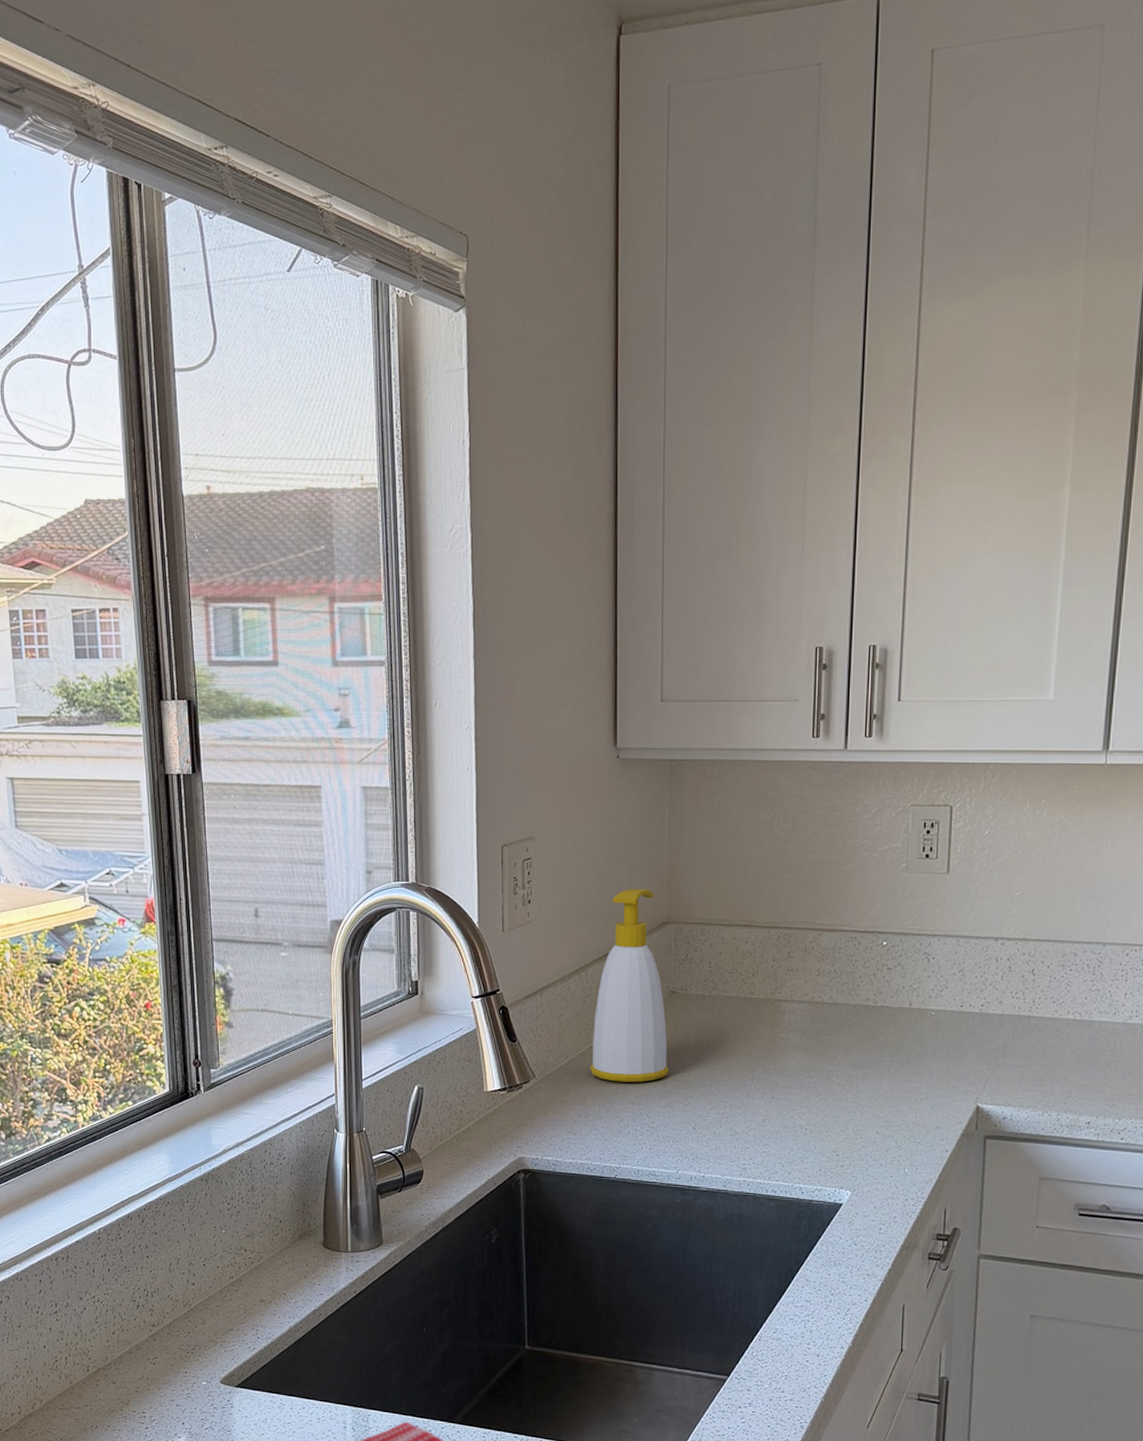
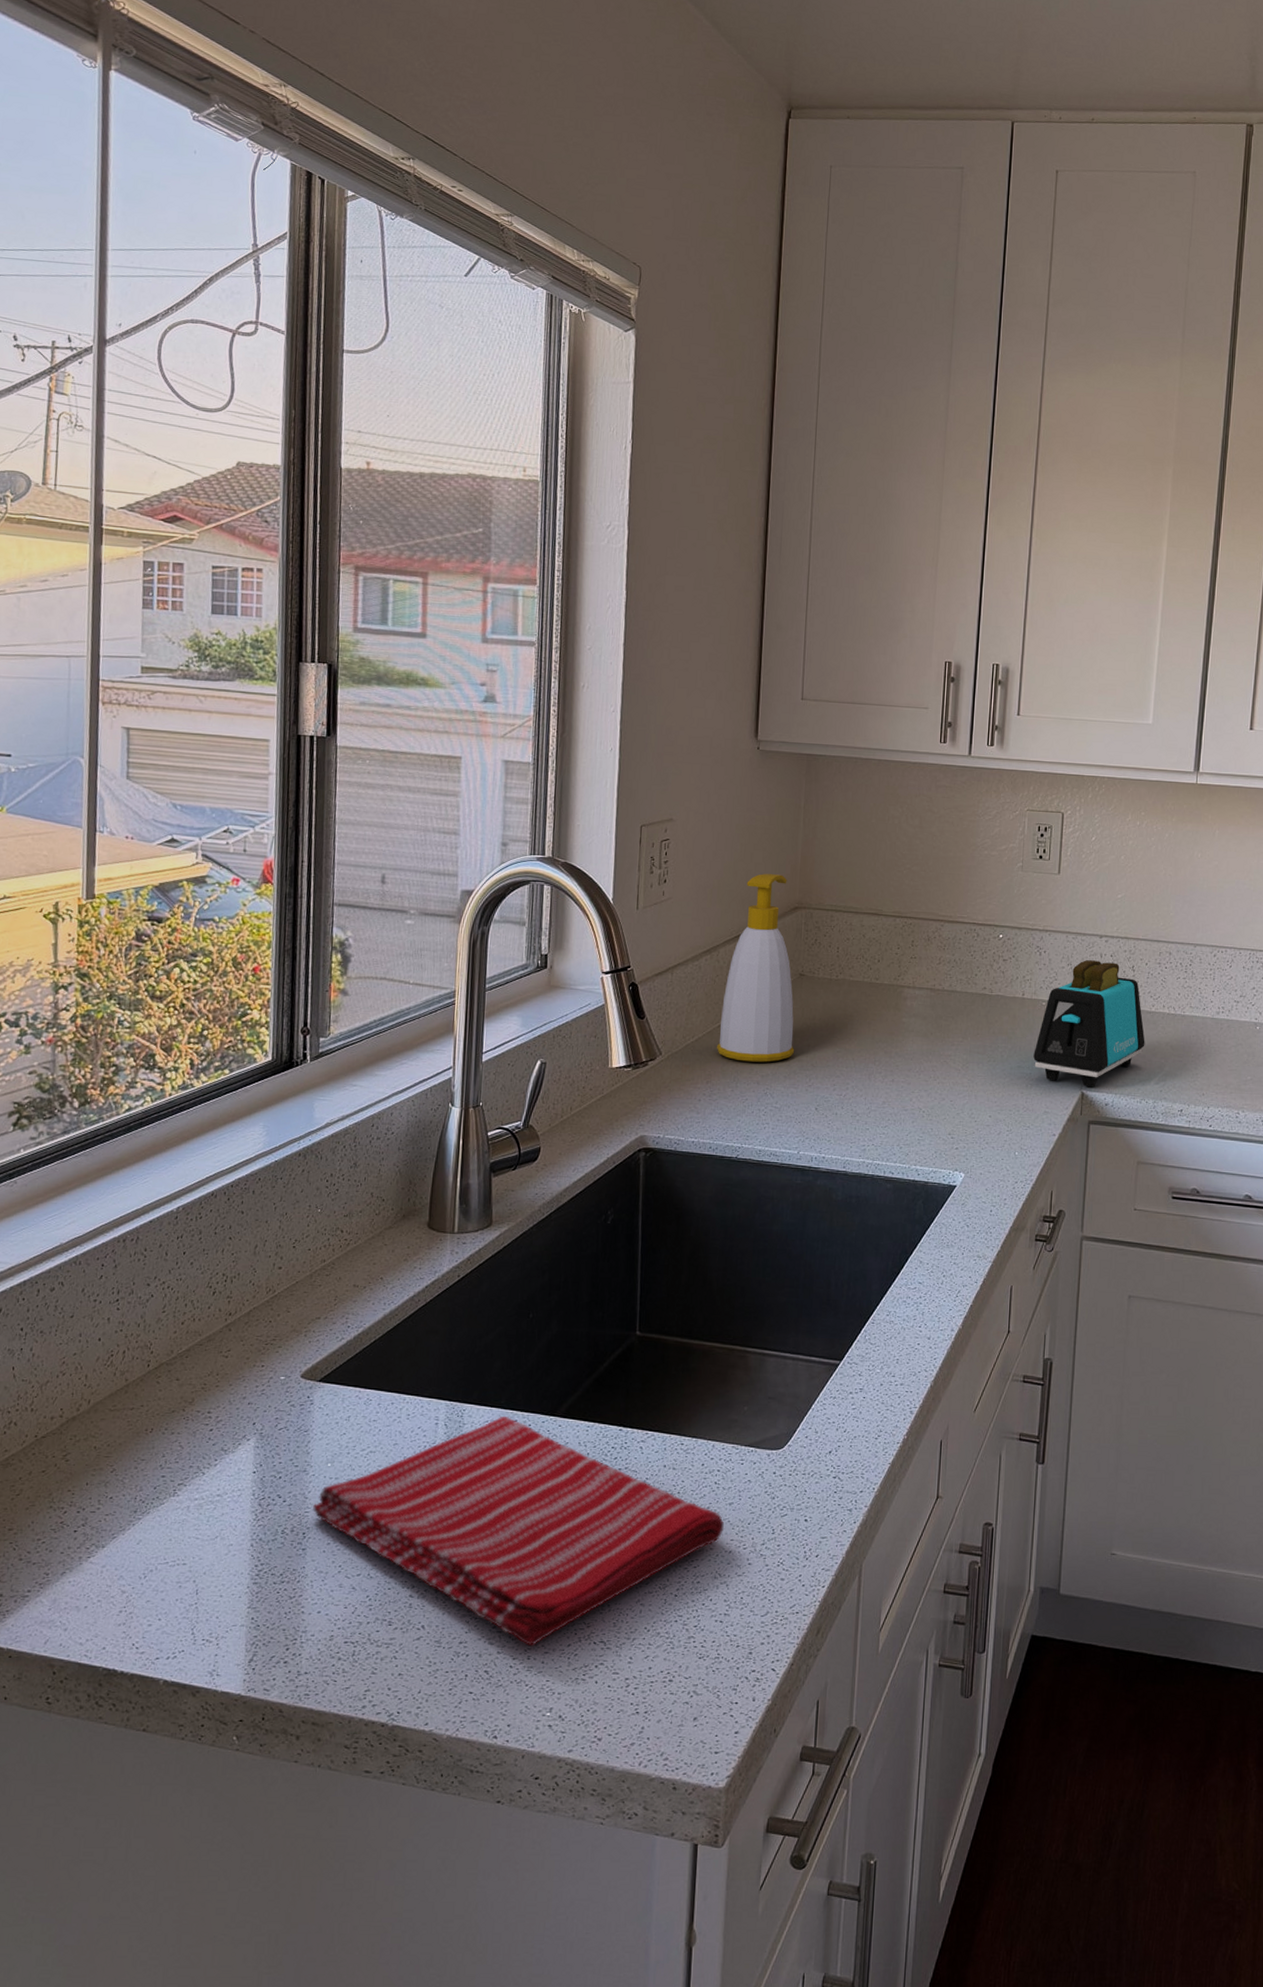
toaster: none [923,965,1048,1101] -> present [1033,960,1145,1088]

